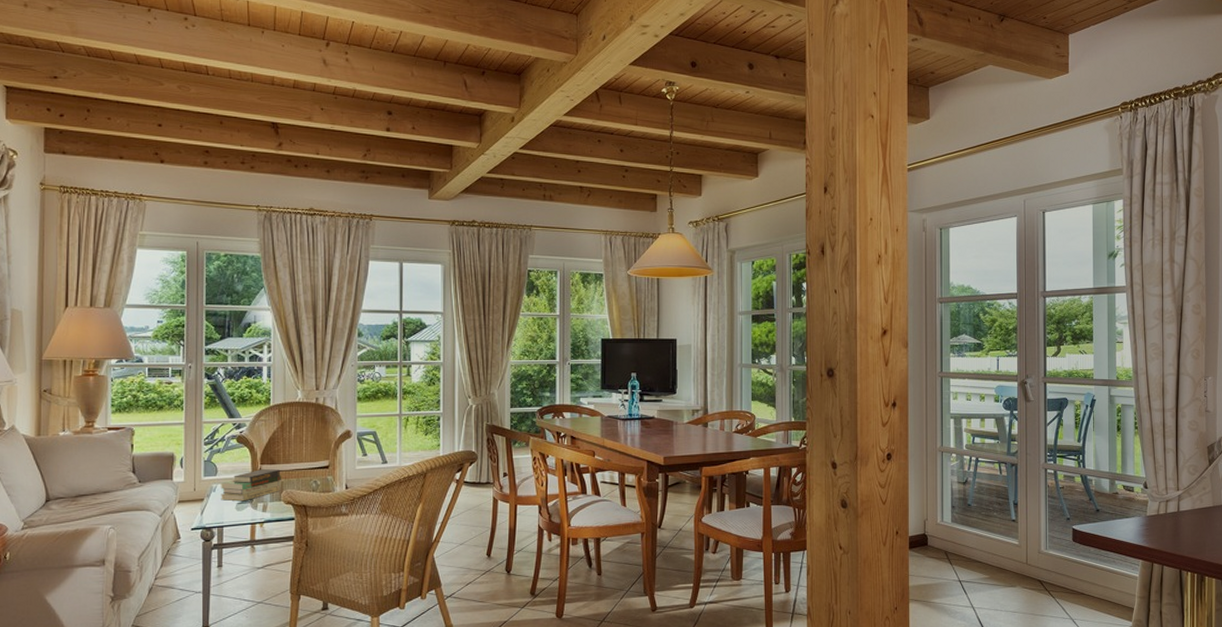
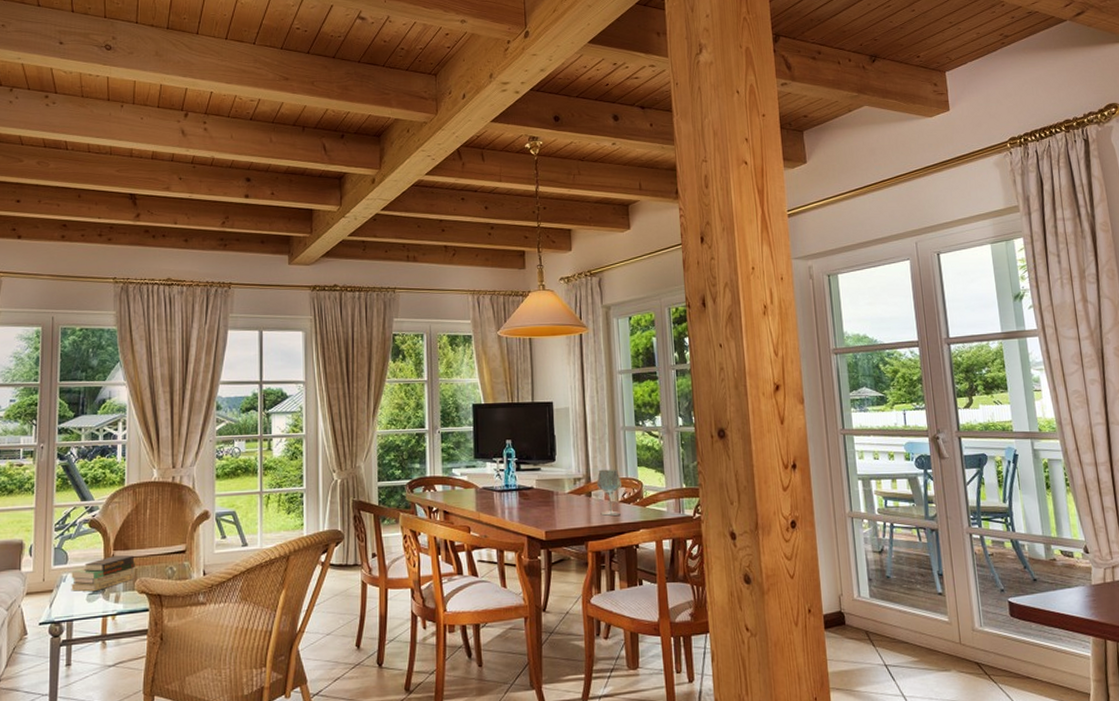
wine glass: none [713,402,737,444] -> present [596,469,623,516]

